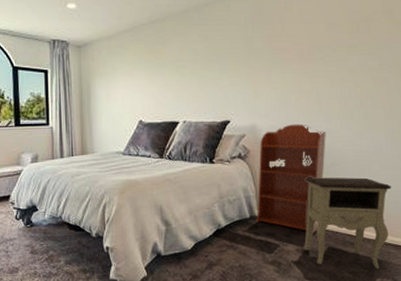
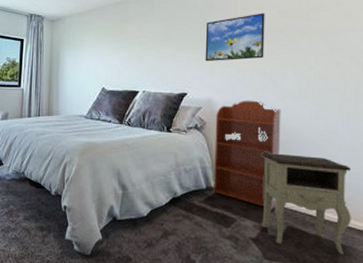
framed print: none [249,26,313,85] -> present [205,13,265,62]

